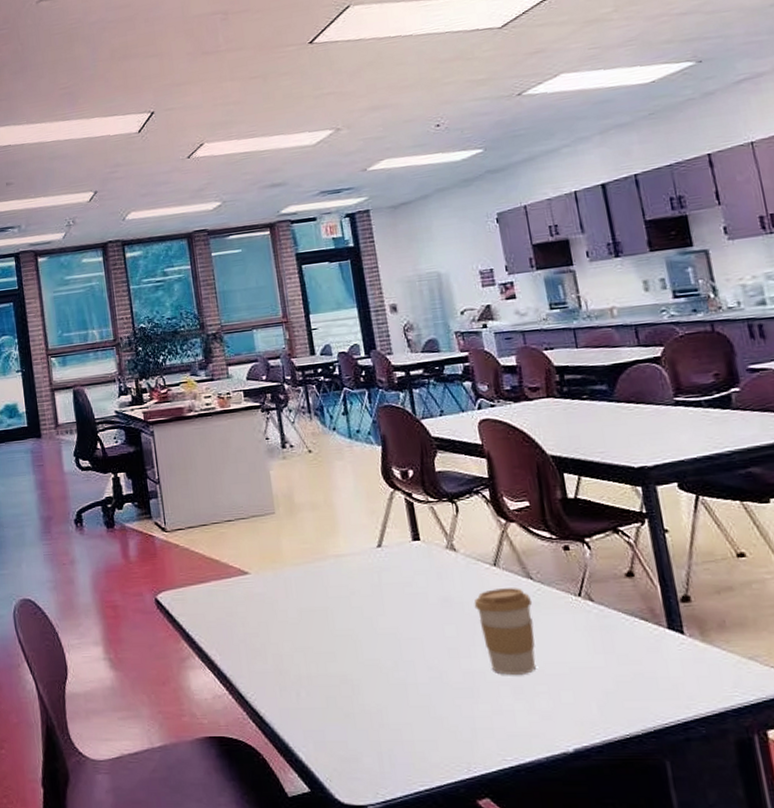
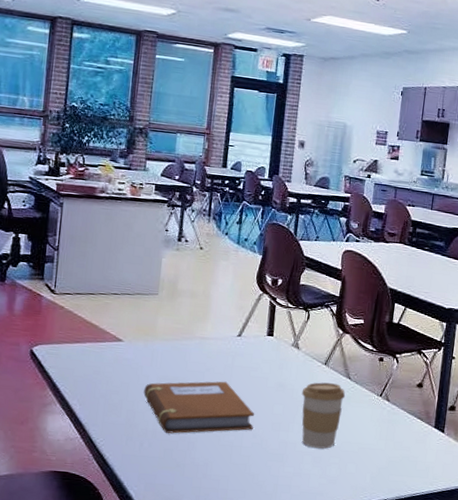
notebook: none [285,604,426,677] -> present [143,381,255,434]

